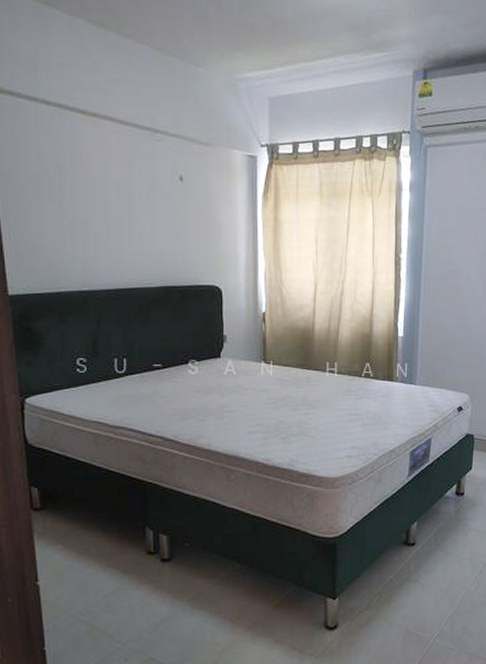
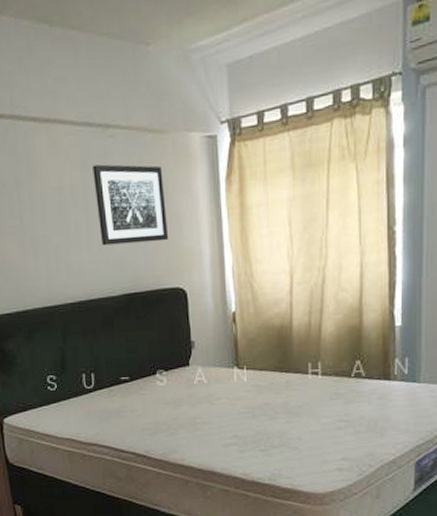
wall art: none [138,164,208,242] -> present [93,164,169,246]

